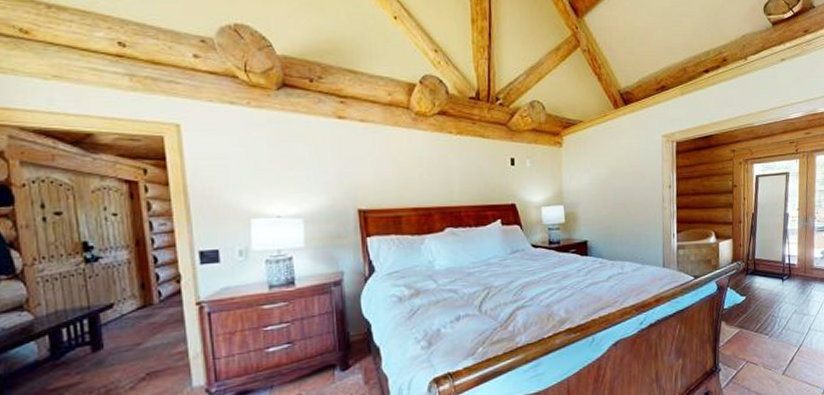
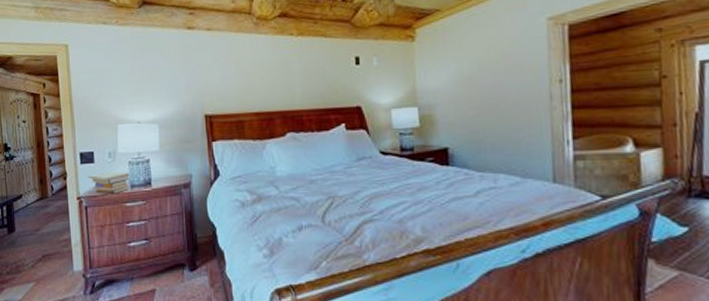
books: none [211,270,267,298] -> present [88,171,130,194]

